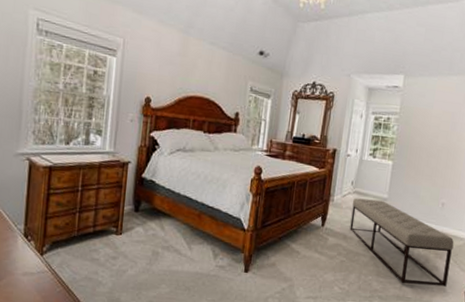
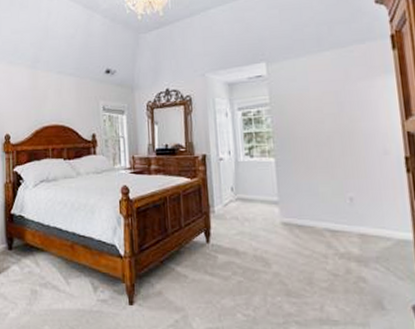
bench: present [350,198,454,287] -> none [236,204,384,304]

